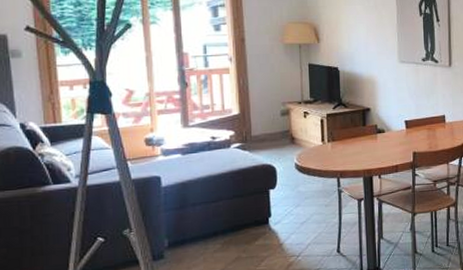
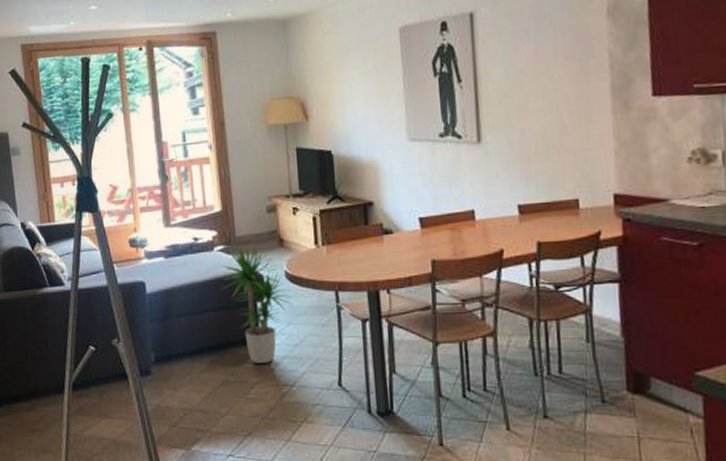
potted plant: none [236,141,301,240] -> present [221,243,292,363]

